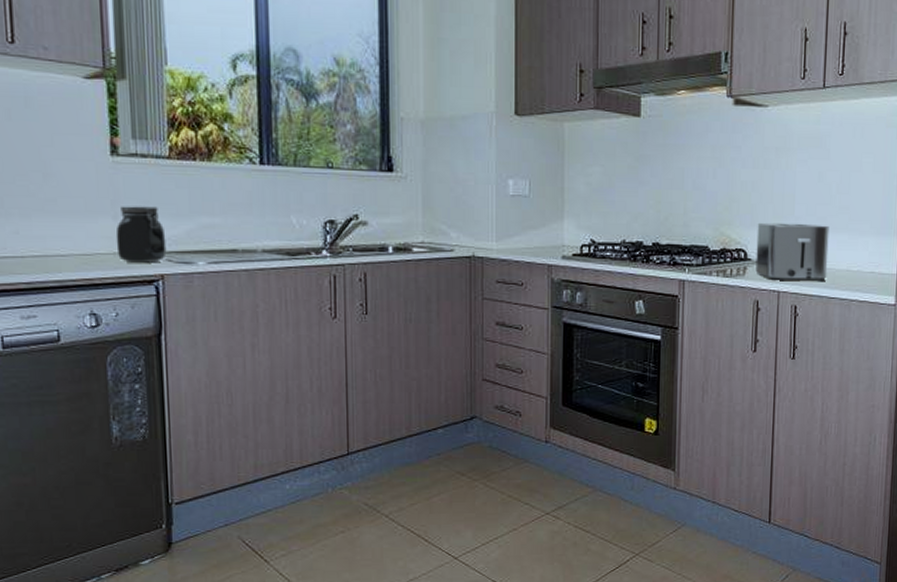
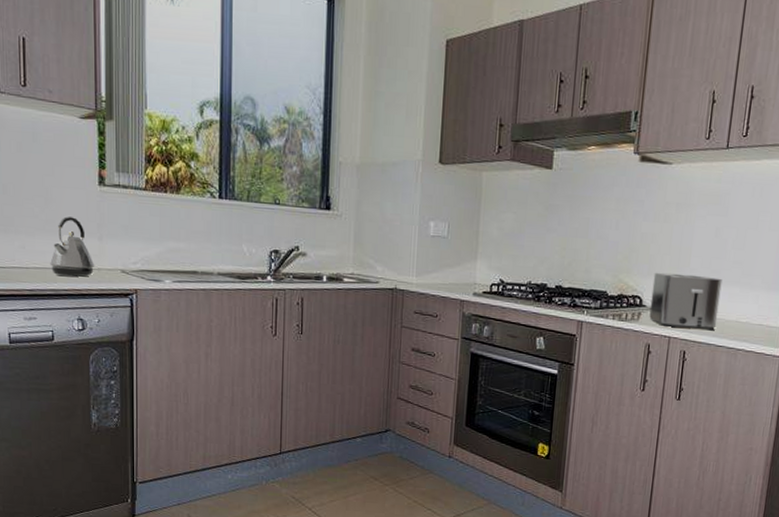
kettle: none [52,194,110,264] -> present [50,216,95,277]
jar: present [115,206,167,263] -> none [100,229,140,279]

